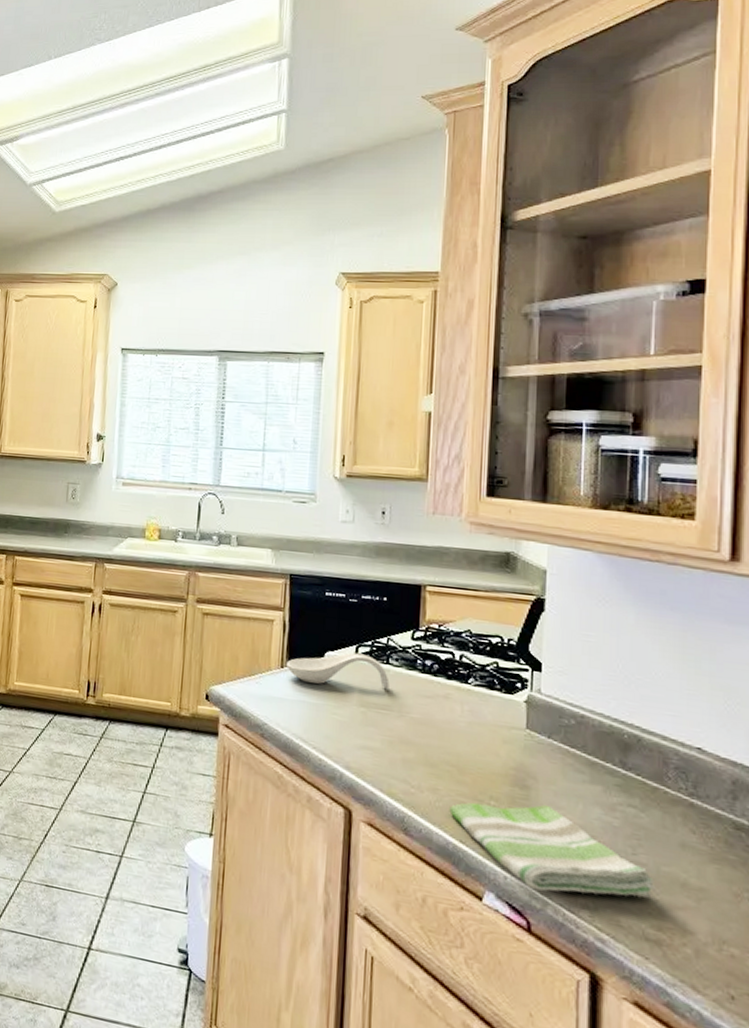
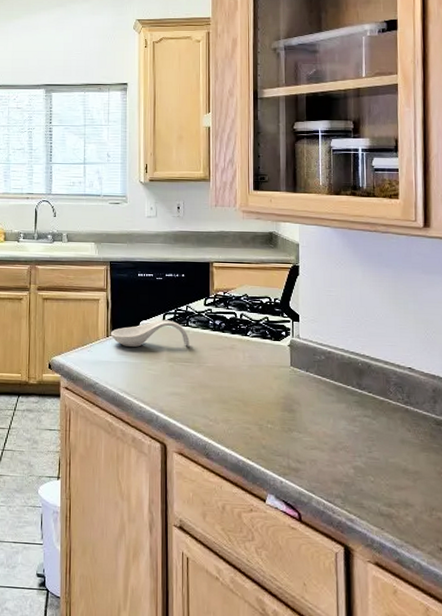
dish towel: present [449,802,656,898] -> none [238,423,386,489]

